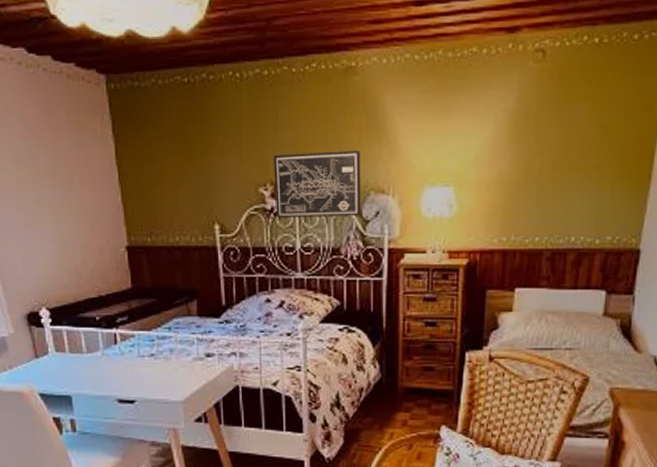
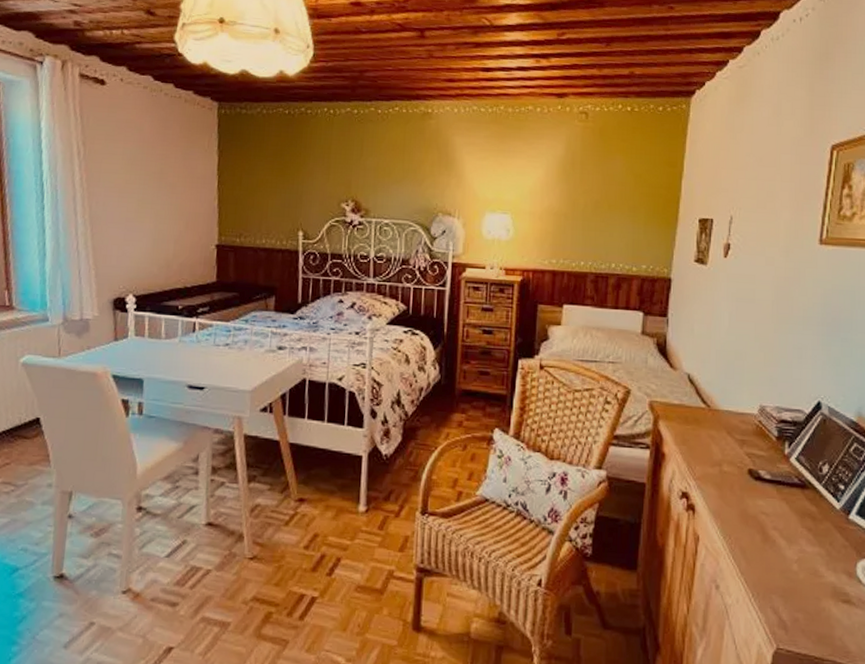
wall art: present [272,150,361,219] -> none [354,177,432,233]

